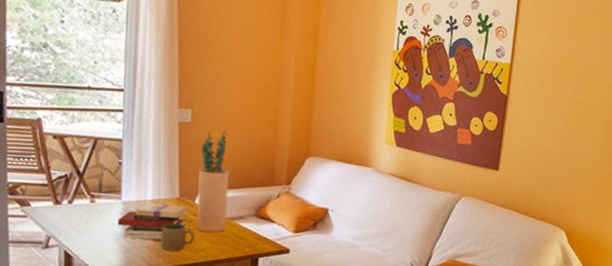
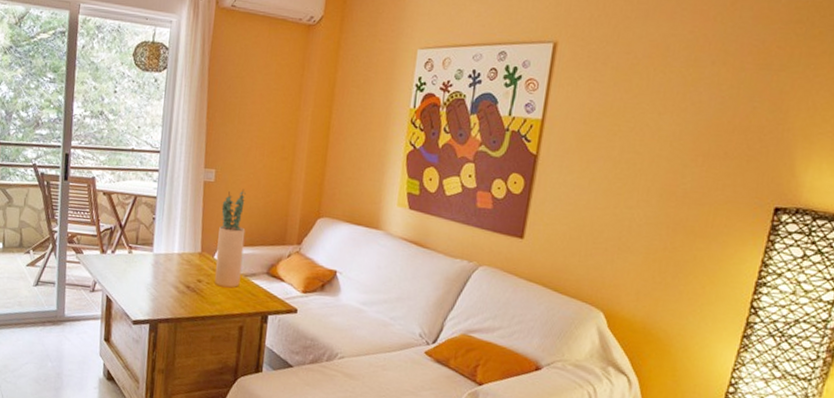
books: present [117,203,186,241] -> none [148,256,207,293]
mug: present [160,223,195,252] -> none [183,276,213,303]

